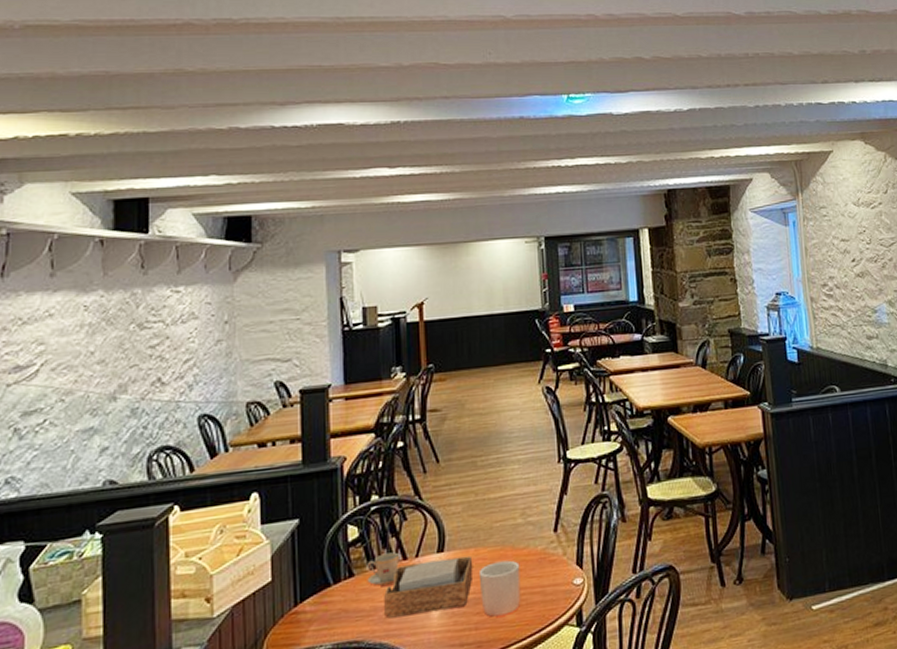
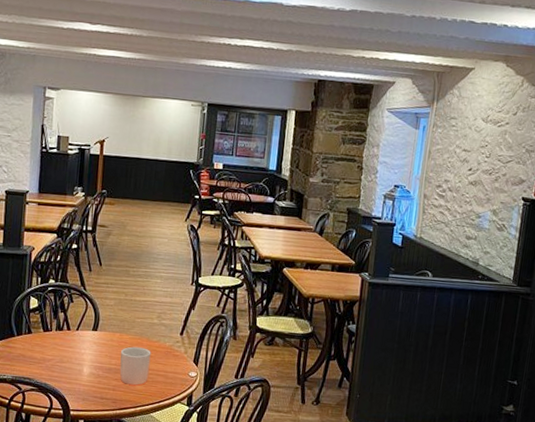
teacup: present [367,552,399,586] -> none [40,322,65,345]
napkin holder: present [384,555,473,619] -> none [50,334,118,373]

